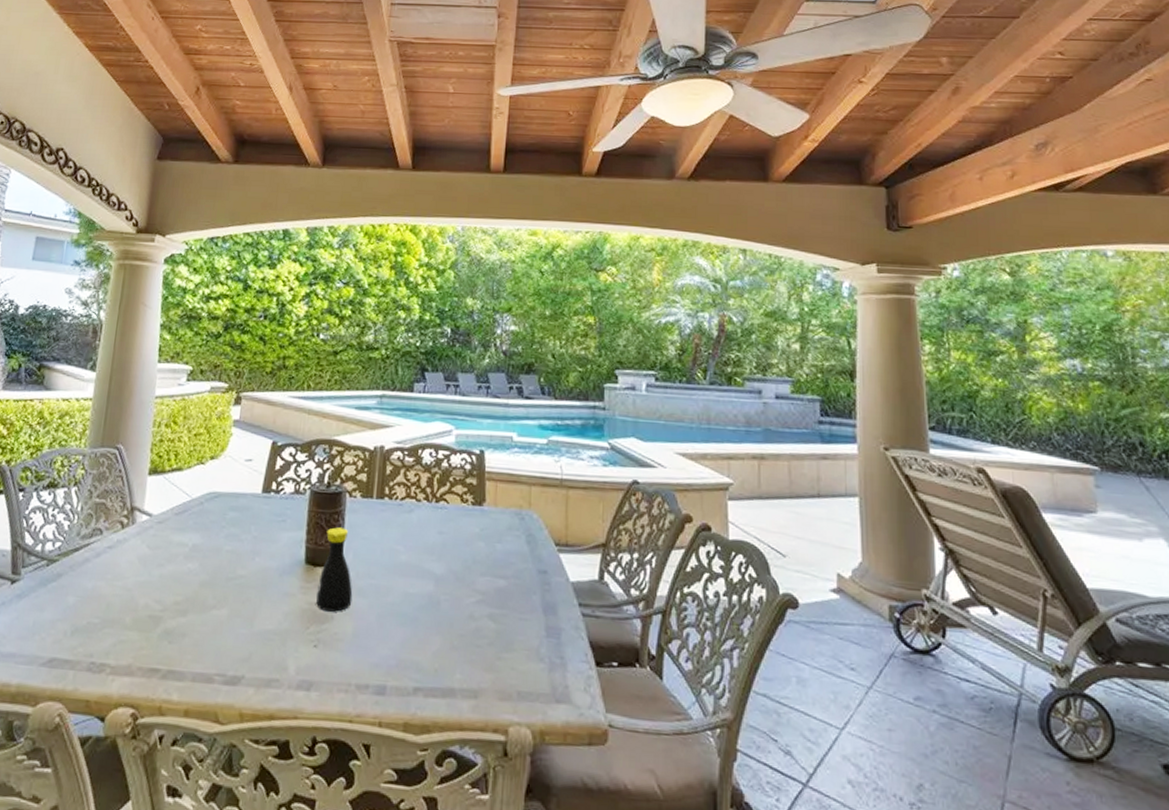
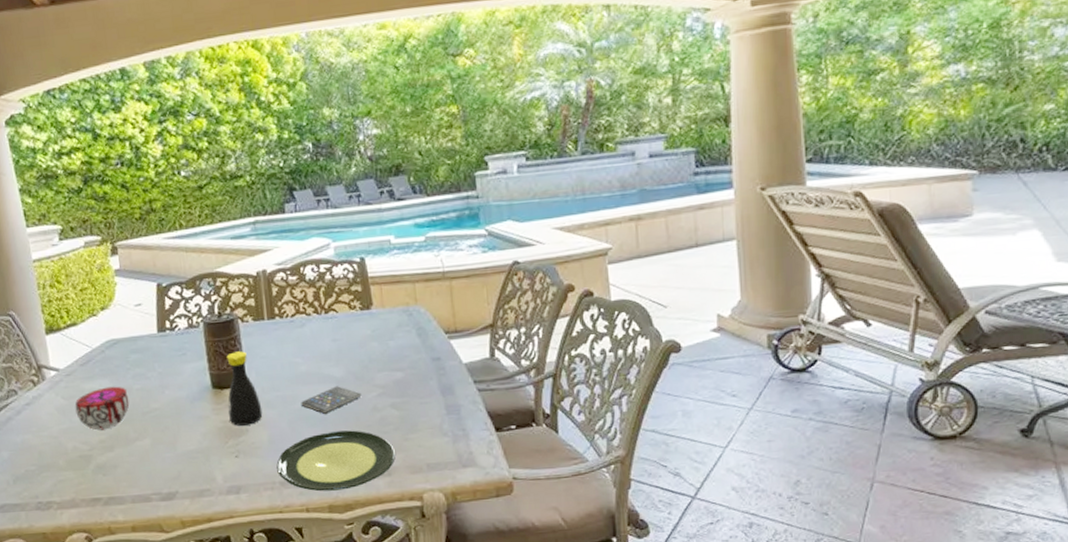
decorative bowl: none [157,542,217,591] -> present [75,386,130,431]
plate: none [355,635,485,707] -> present [276,430,396,492]
smartphone: none [394,584,460,613] -> present [301,386,362,414]

